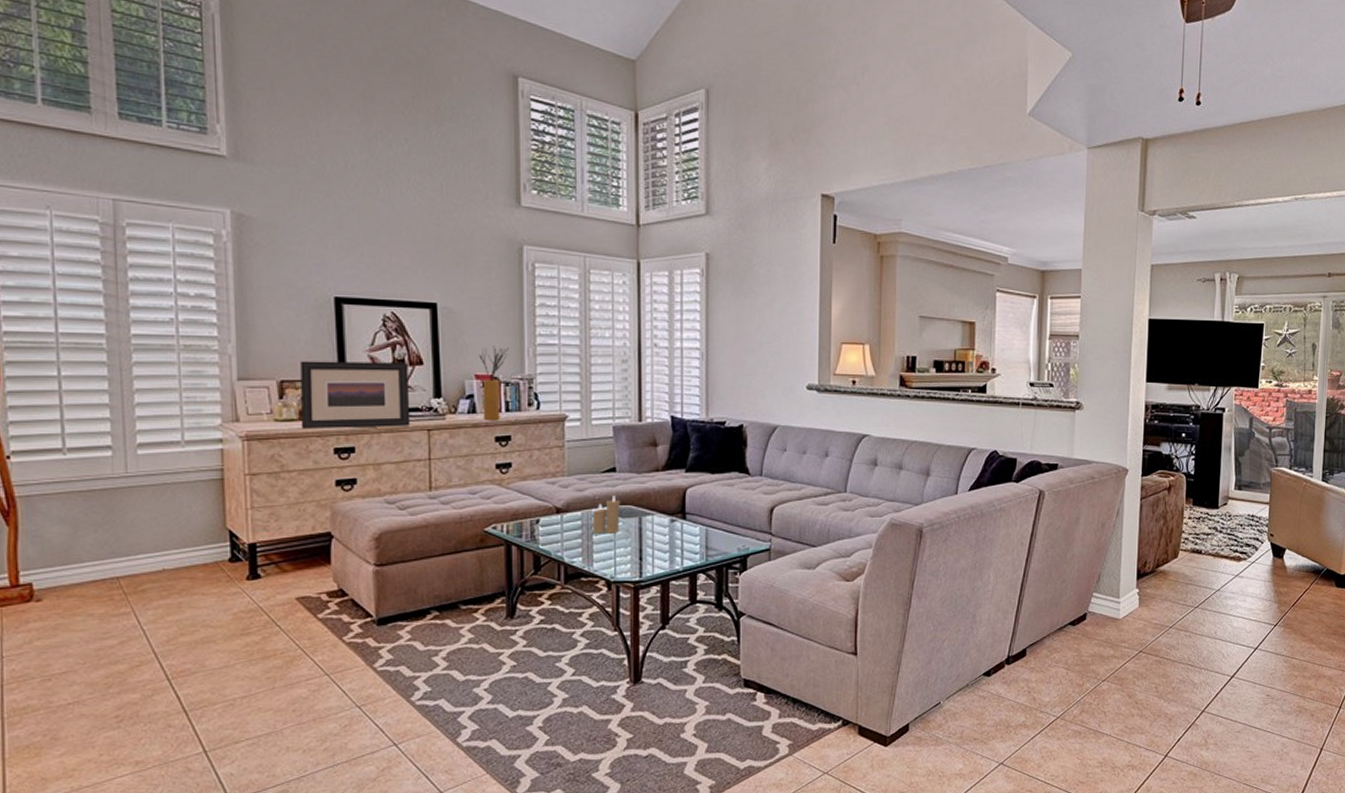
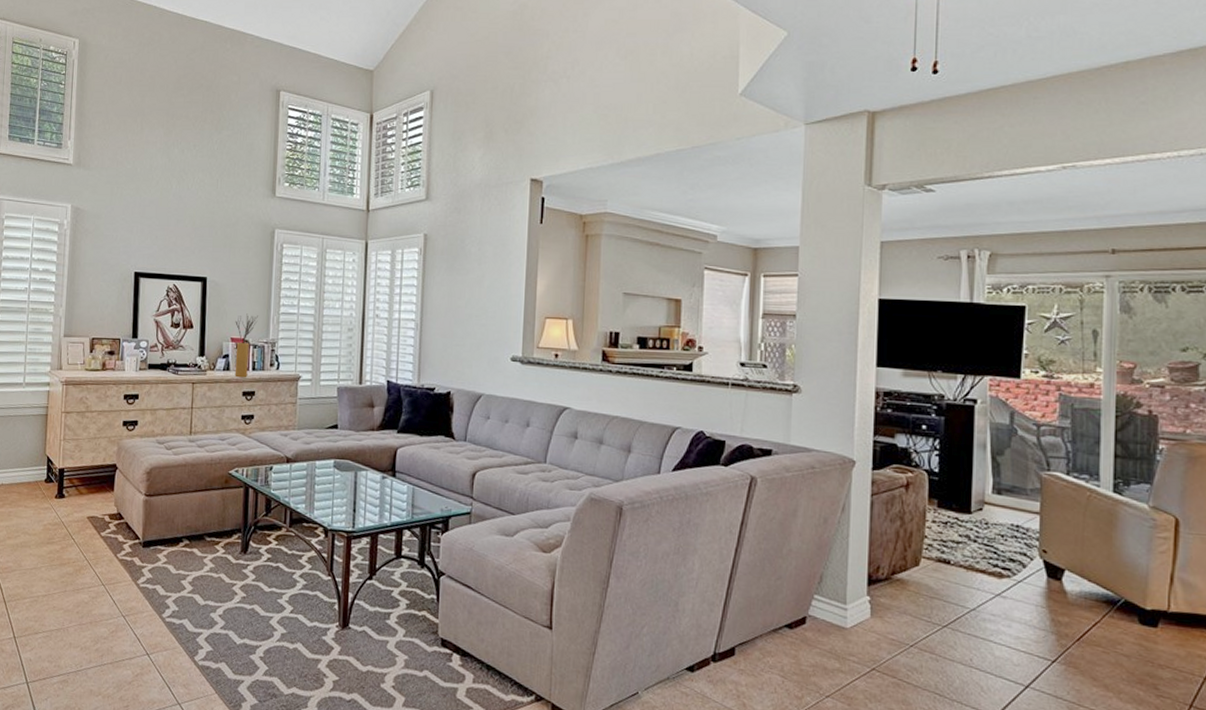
picture frame: present [300,361,411,430] -> none [104,322,182,380]
candle: present [592,496,620,533] -> none [315,450,340,485]

